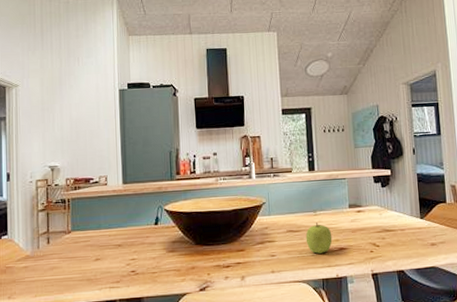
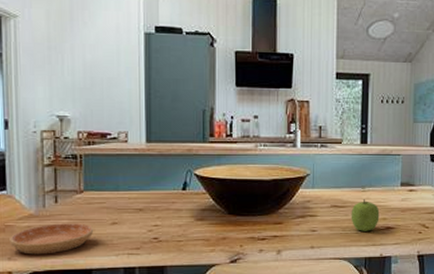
saucer: none [10,261,80,293] -> present [10,223,94,255]

